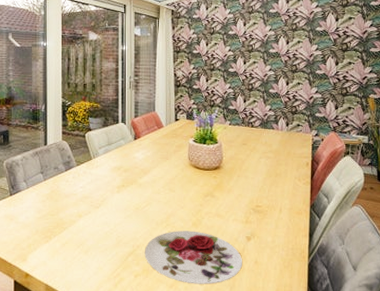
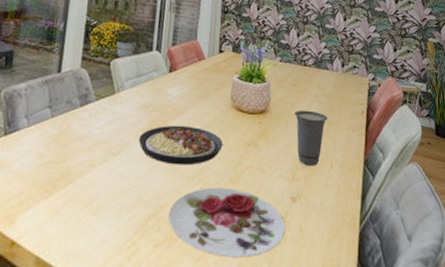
plate: none [114,182,184,214] -> present [138,125,223,165]
cup: none [245,165,275,211] -> present [294,110,328,166]

